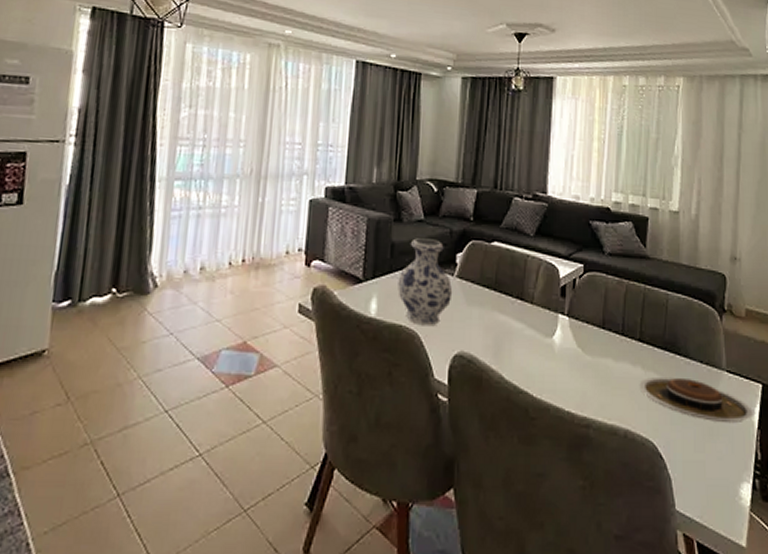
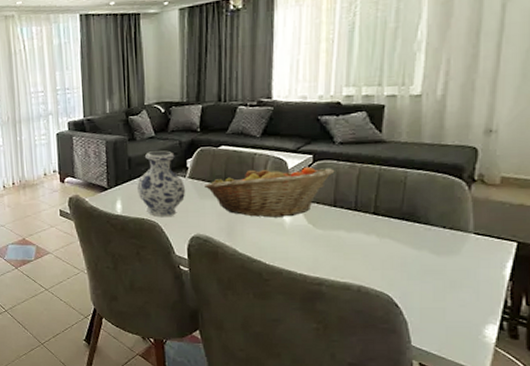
fruit basket: none [473,271,604,337] -> present [204,166,335,218]
plate: present [639,376,753,424] -> none [373,242,504,277]

